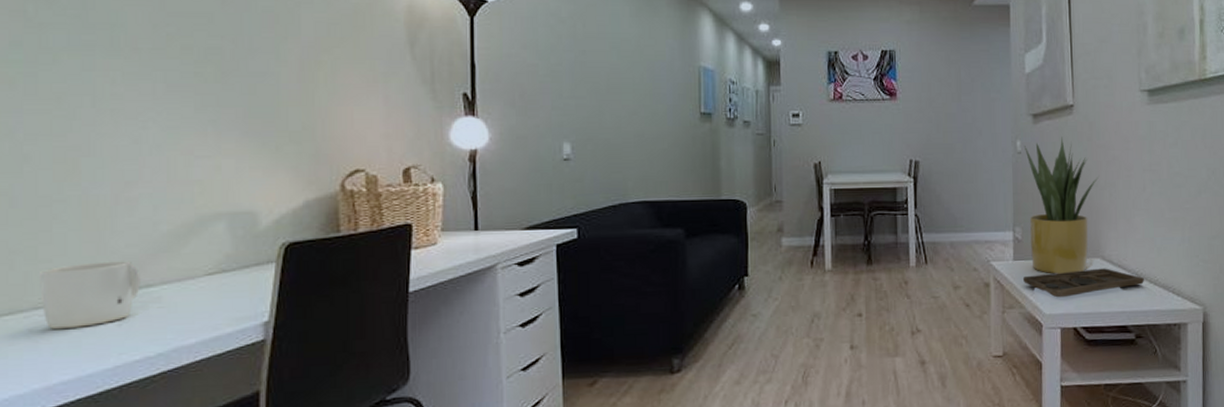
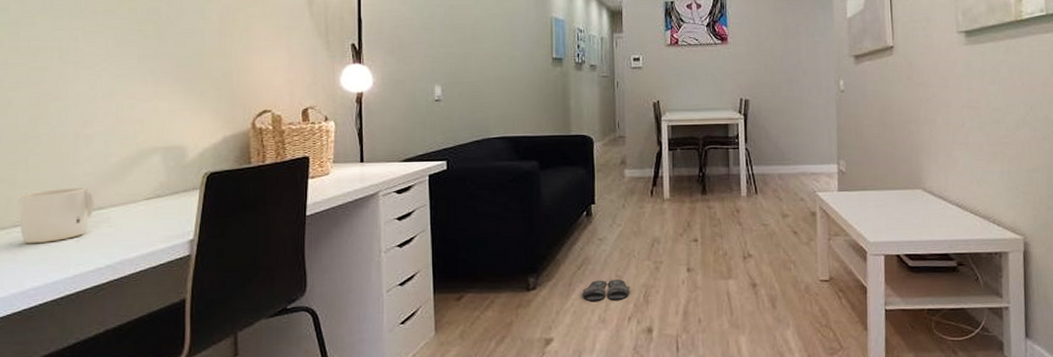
slippers: none [734,359,788,384] -> present [583,279,631,302]
decorative tray: present [1022,268,1145,298] -> none [847,199,966,227]
planter: present [1023,137,1100,274] -> none [846,76,920,204]

